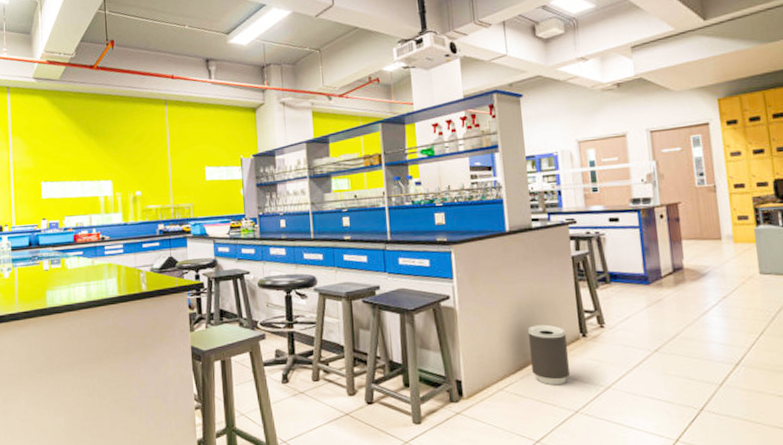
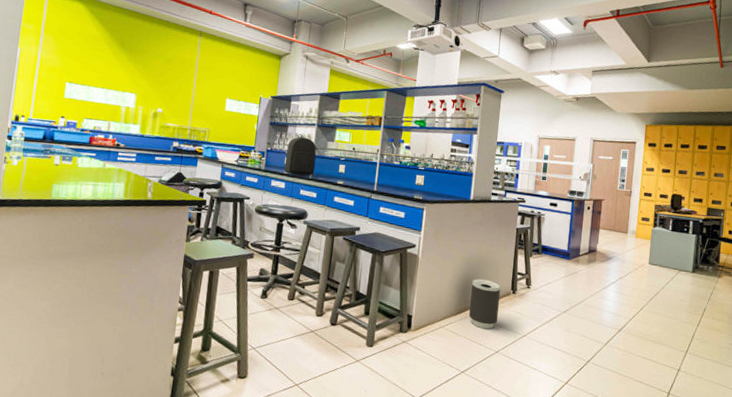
backpack: none [280,191,316,239] -> present [284,134,316,177]

